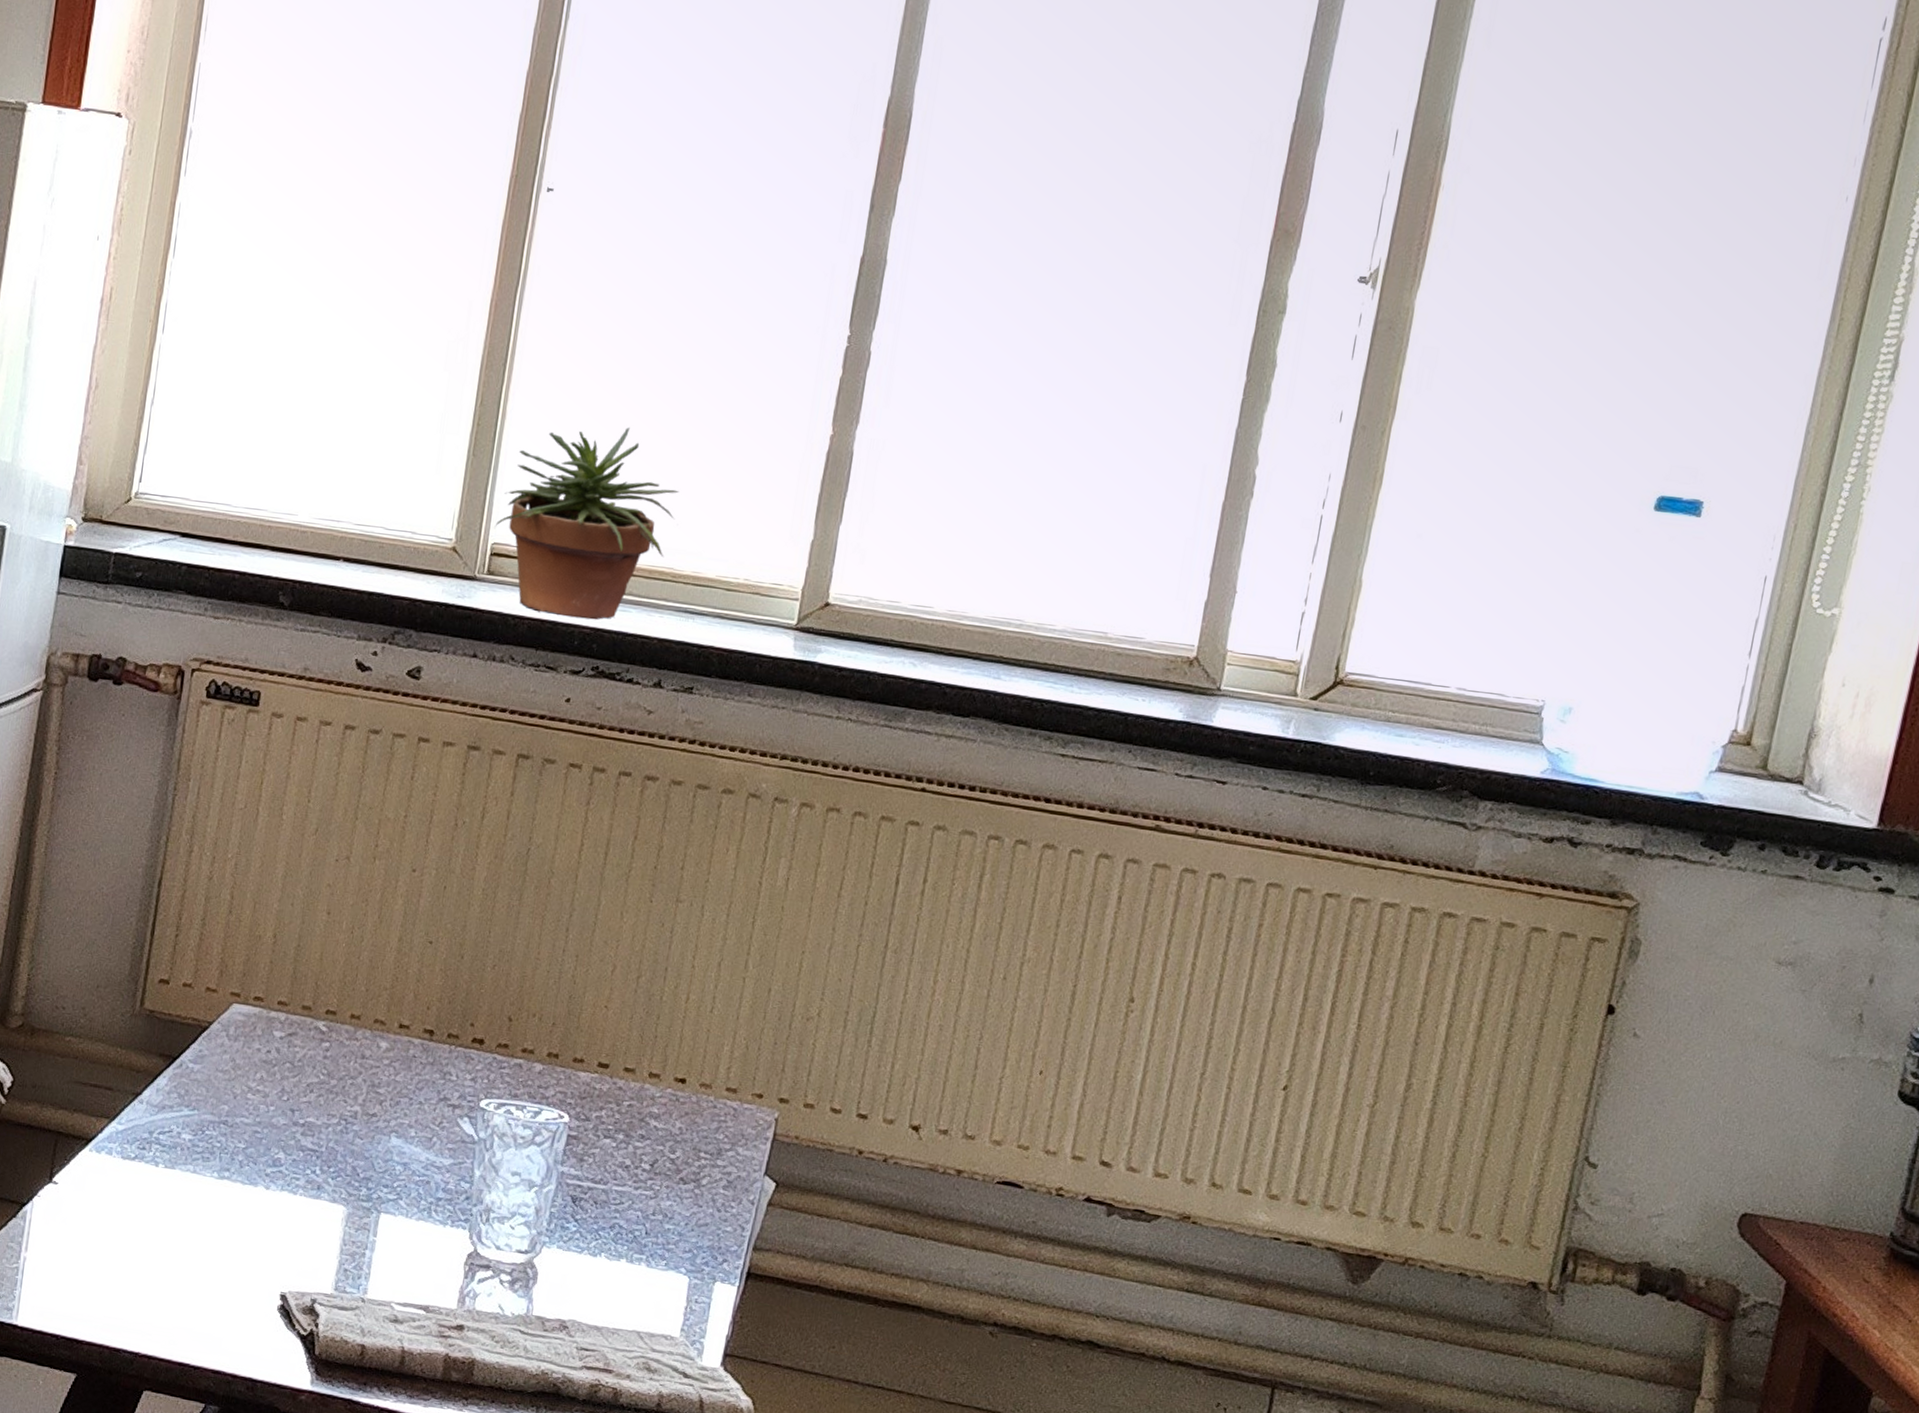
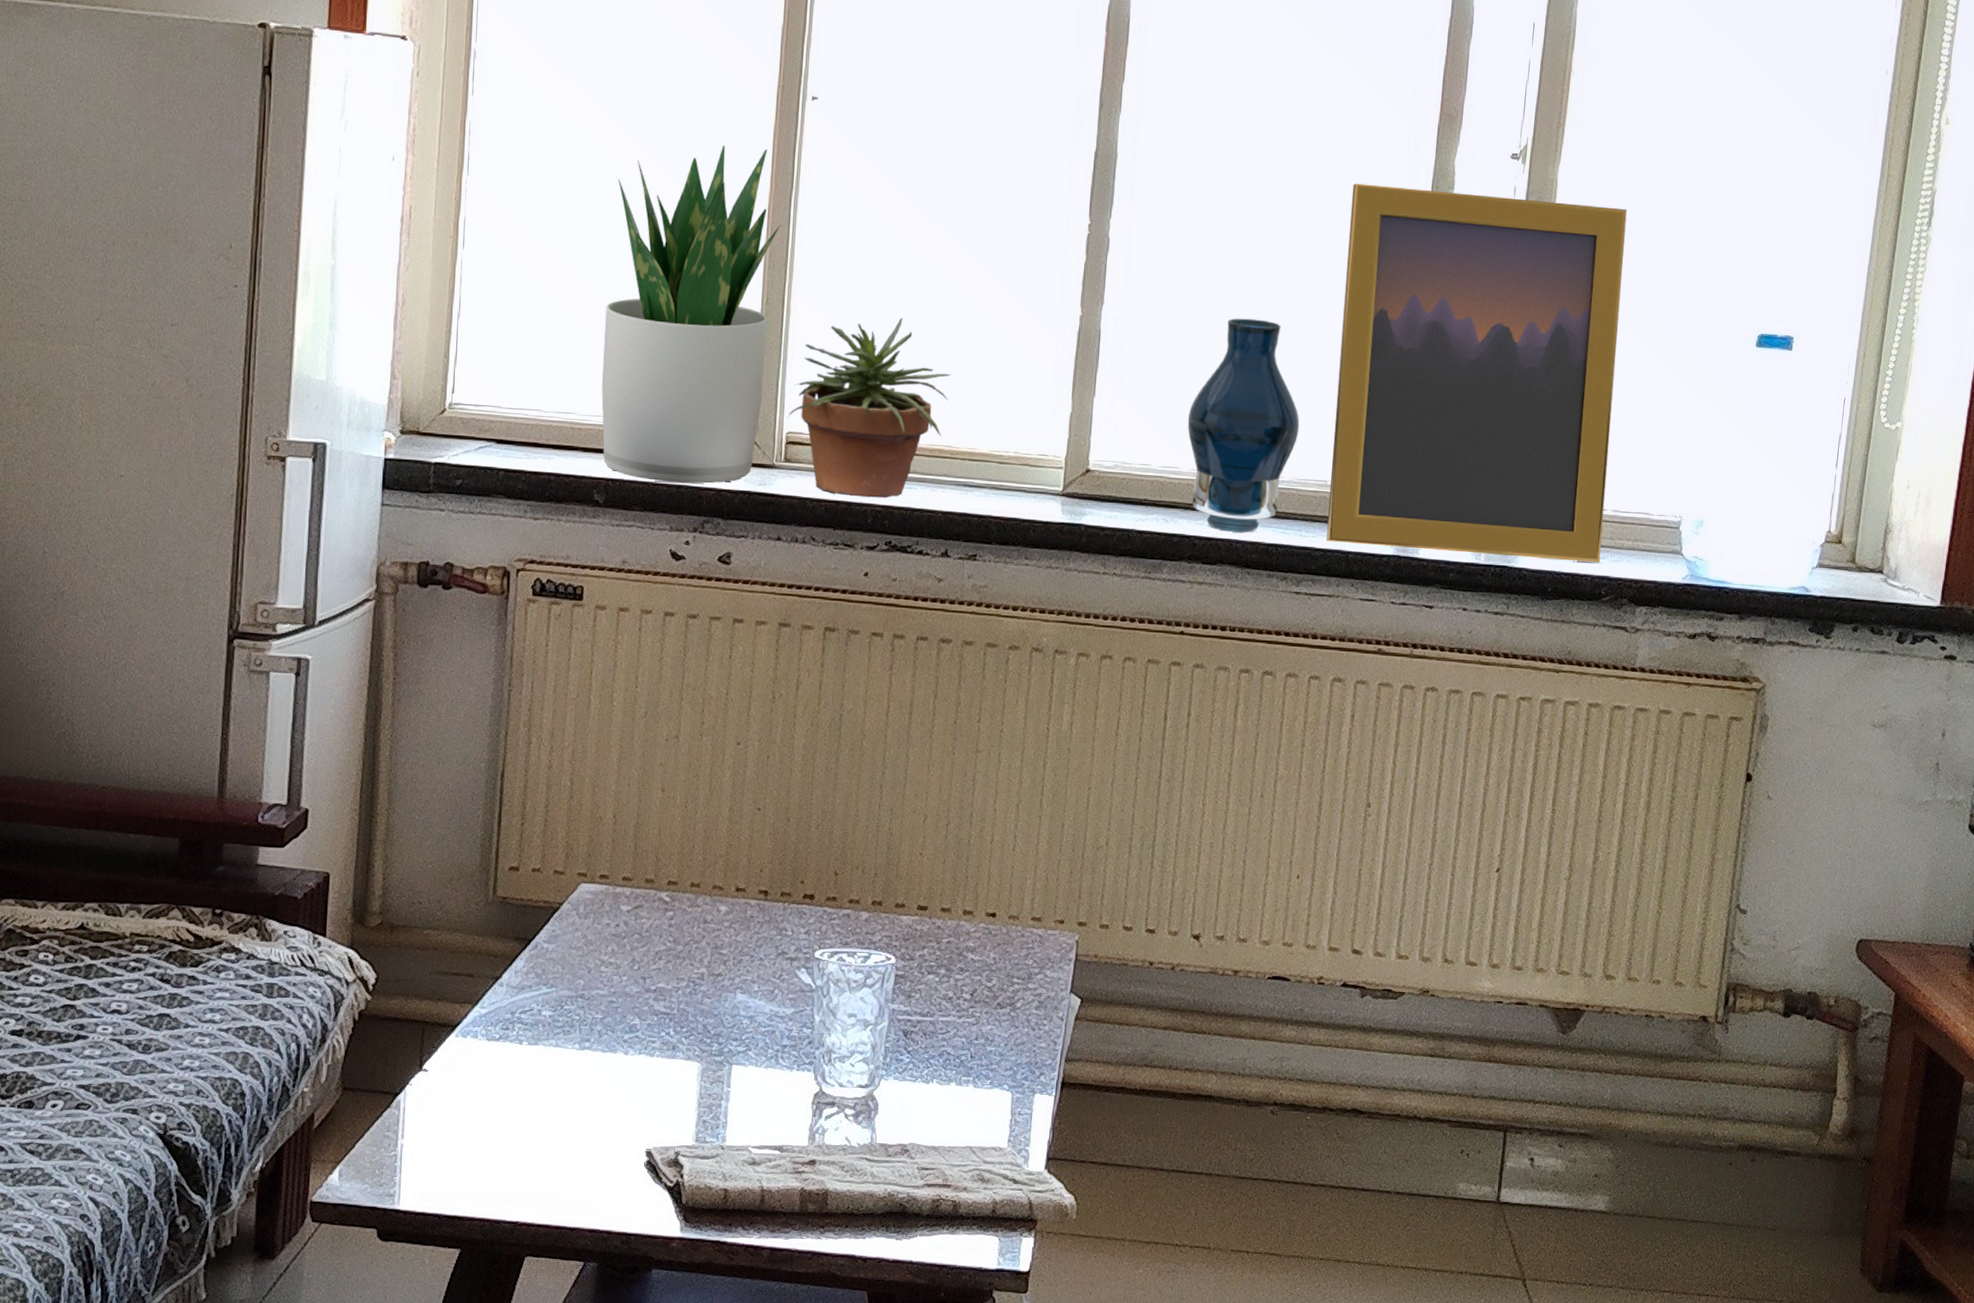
planter: none [292,236,504,593] -> present [601,145,782,484]
vase: none [945,446,1080,685] -> present [1187,318,1300,533]
picture frame: none [1102,303,1500,747] -> present [1326,183,1627,563]

